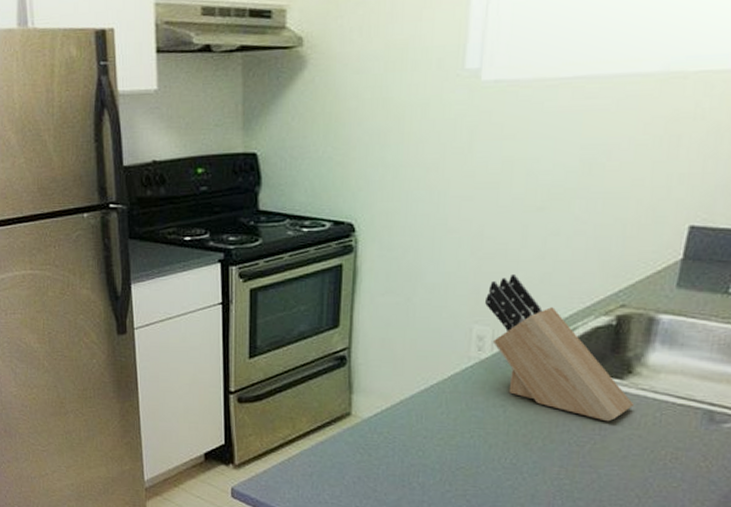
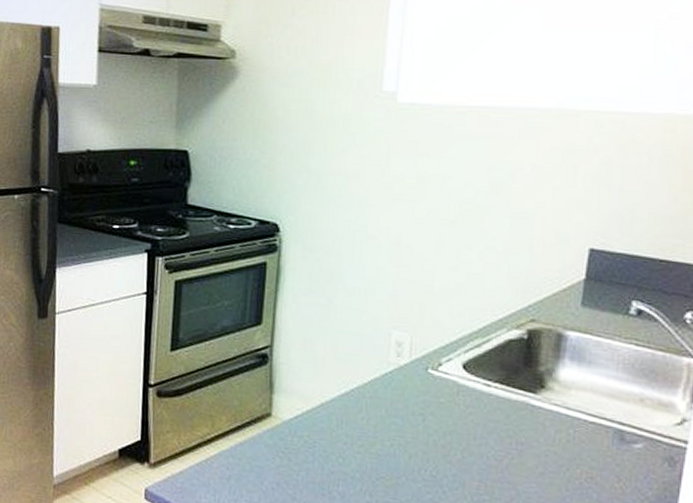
knife block: present [485,273,633,422] -> none [403,282,547,437]

